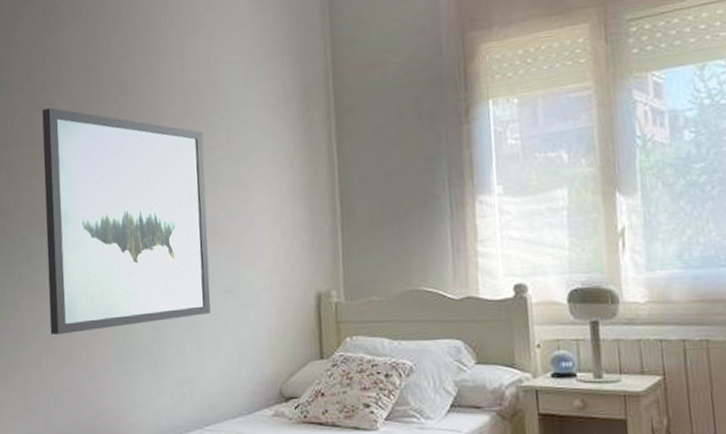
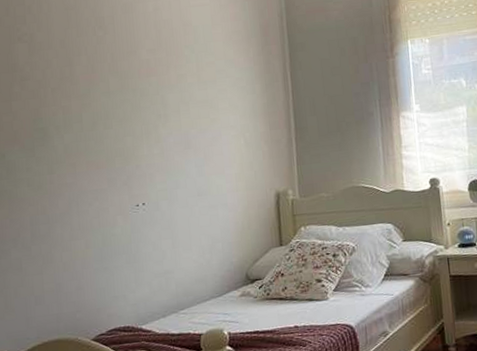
wall art: present [42,107,211,336] -> none [21,39,184,242]

